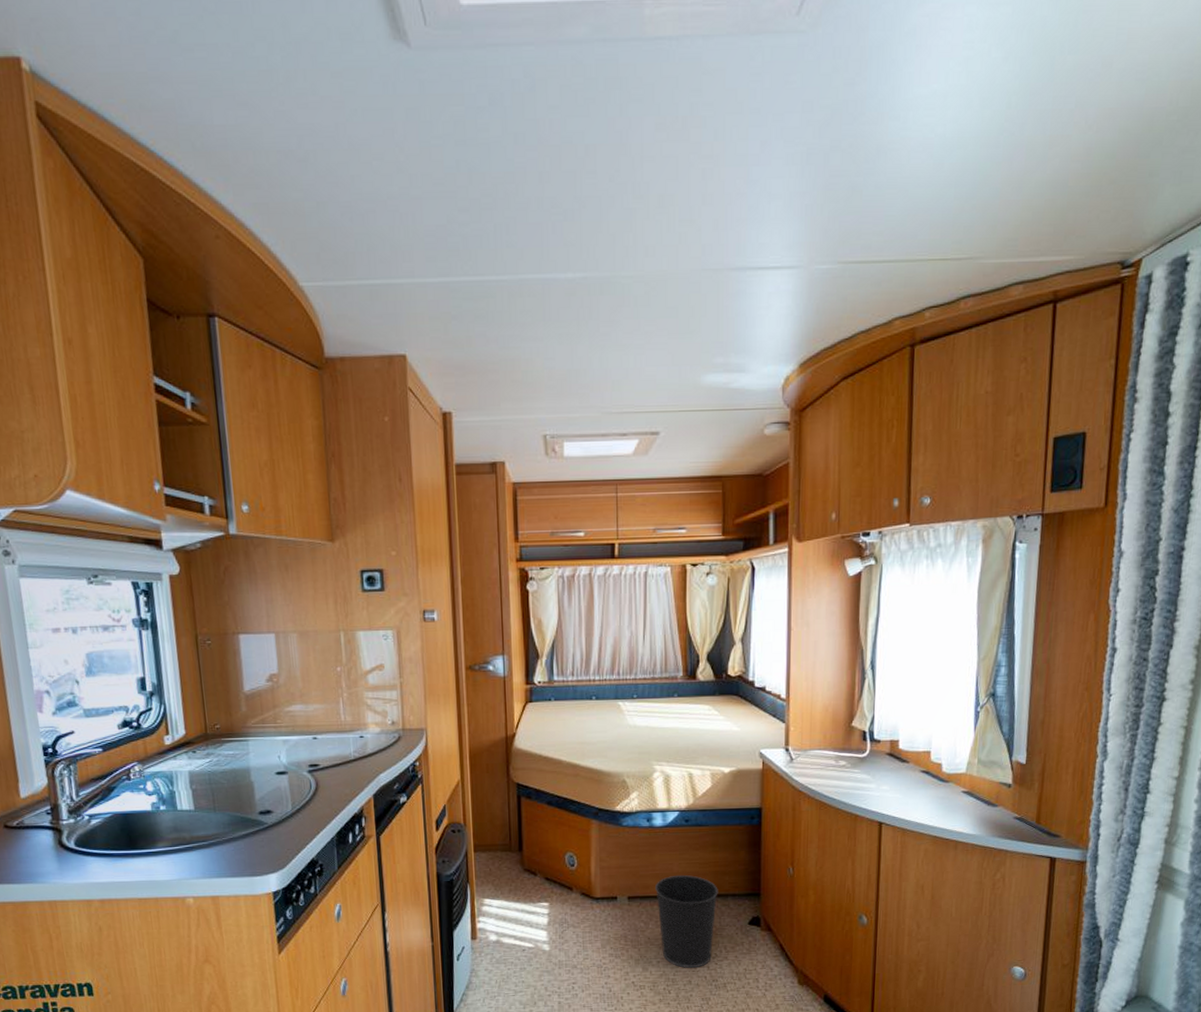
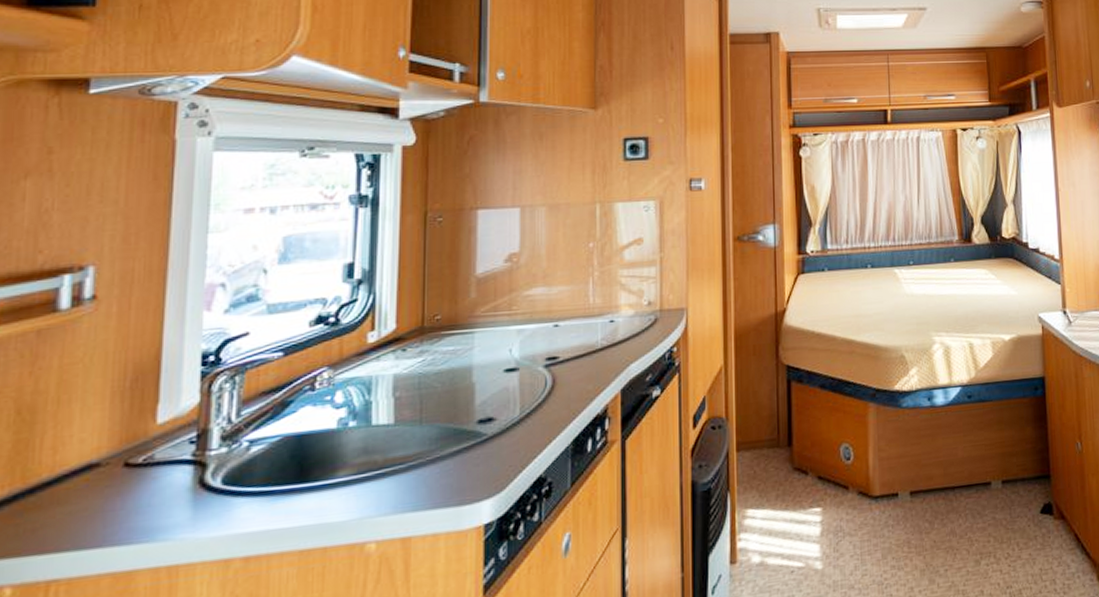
wastebasket: present [655,874,718,969] -> none [939,460,1007,575]

